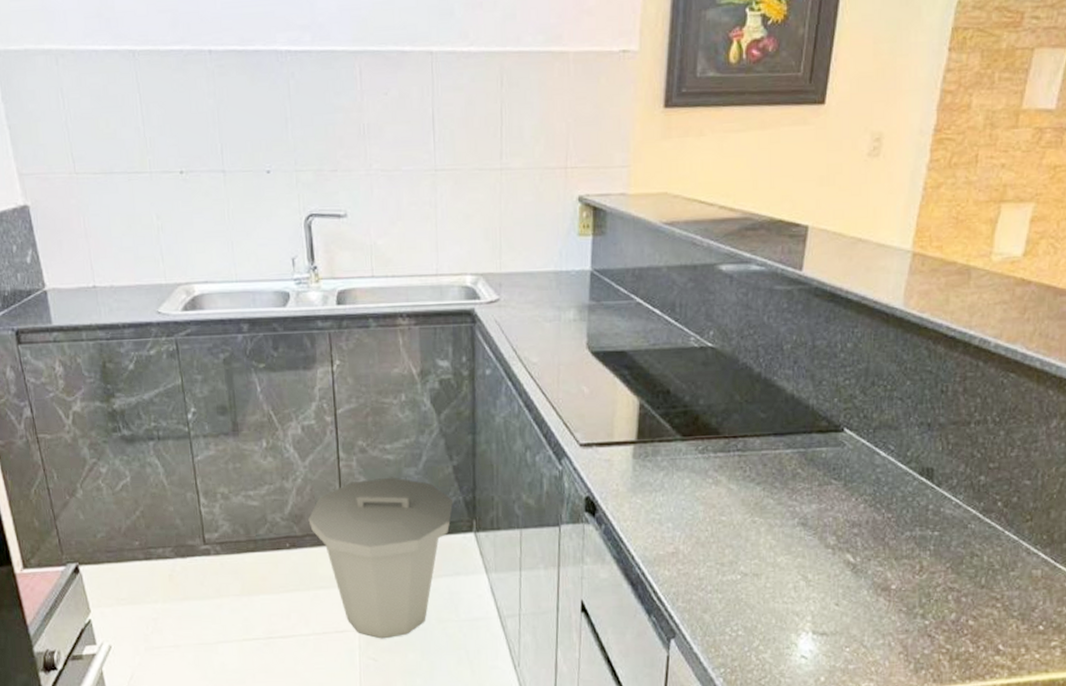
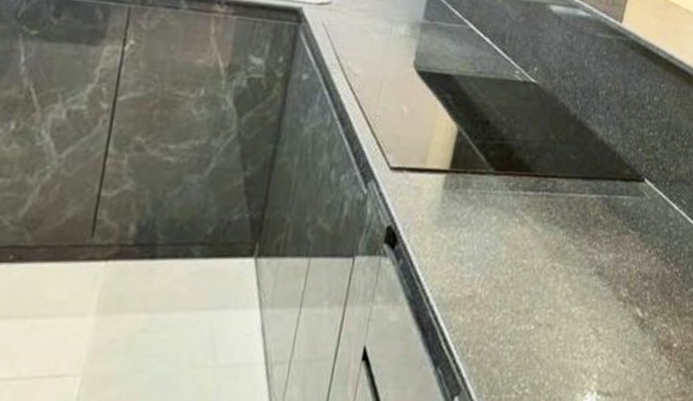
trash can: present [308,477,454,639] -> none [47,183,238,388]

